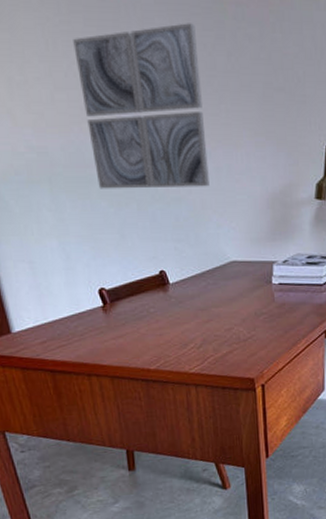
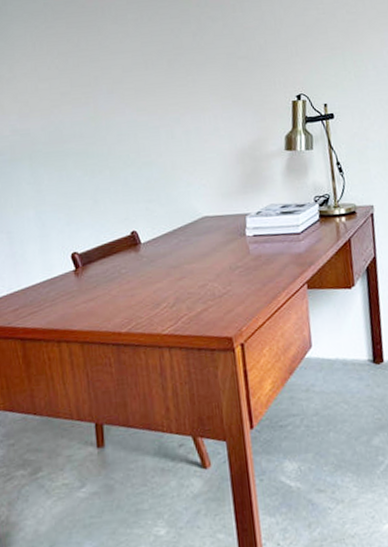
wall art: present [73,23,210,189] -> none [56,14,179,161]

